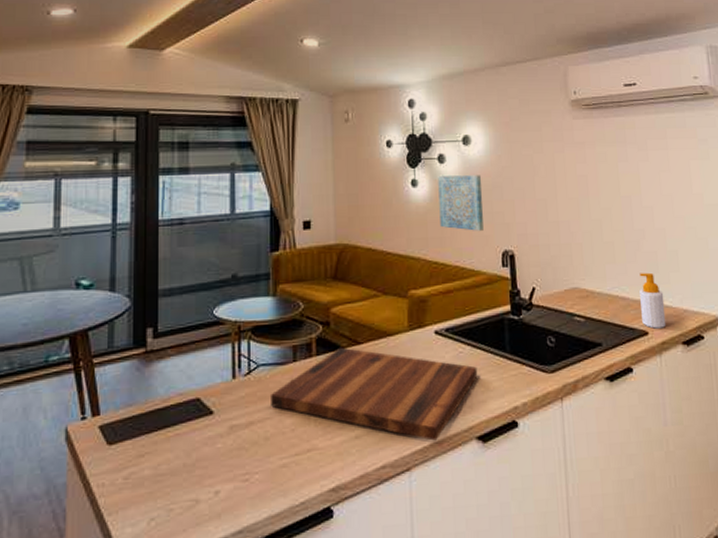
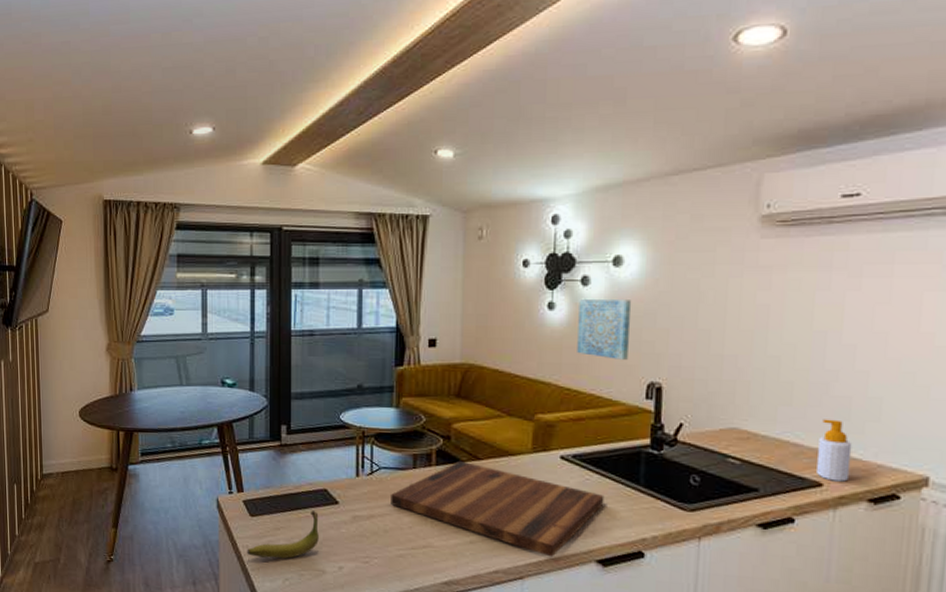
banana: none [102,426,191,497] -> present [247,510,319,559]

